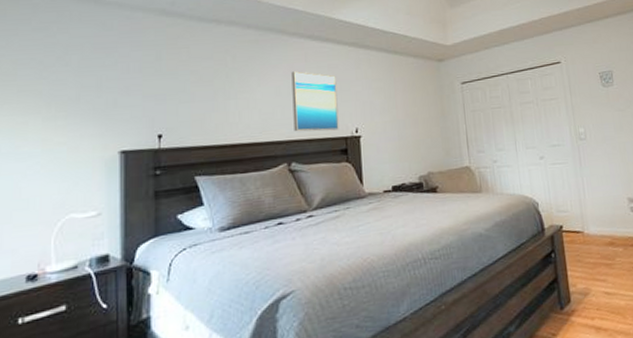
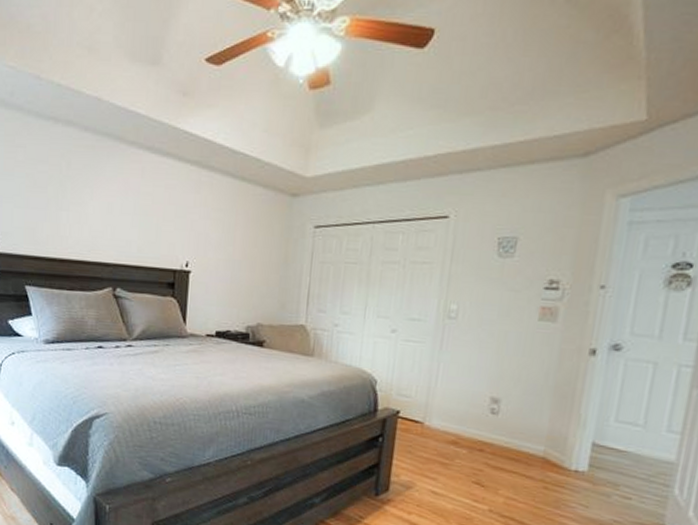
wall art: present [291,71,339,132] -> none [122,187,173,261]

